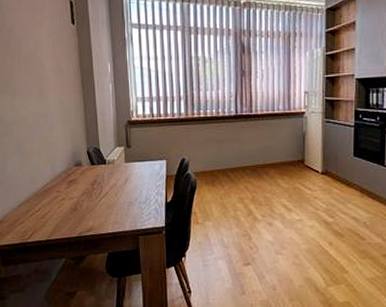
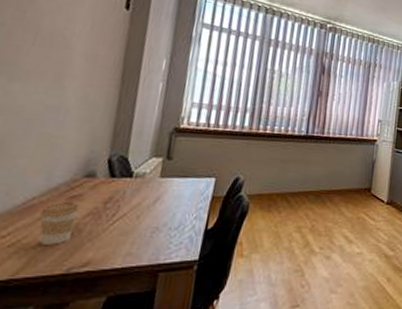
coffee cup: none [54,184,77,216] -> present [39,201,80,245]

